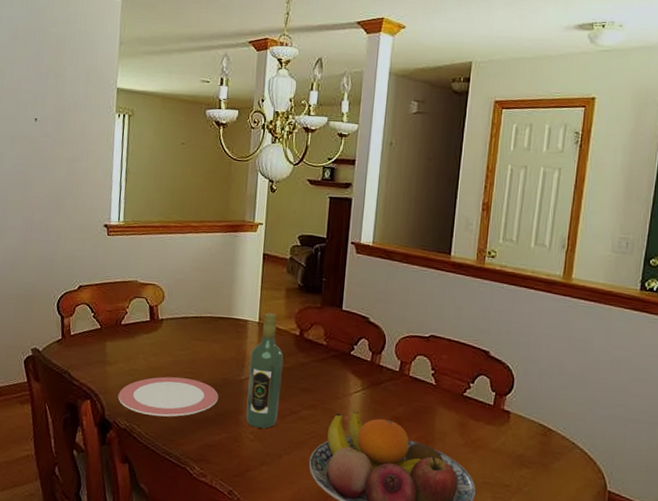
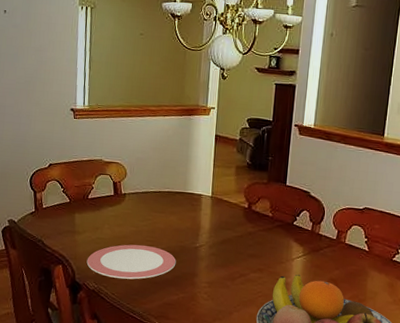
wine bottle: present [246,313,284,429] -> none [200,188,234,289]

